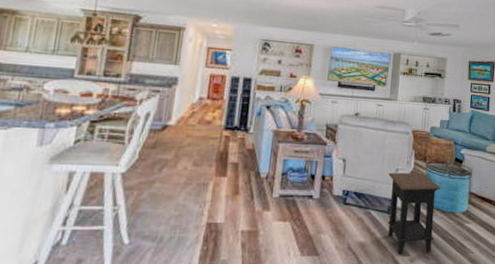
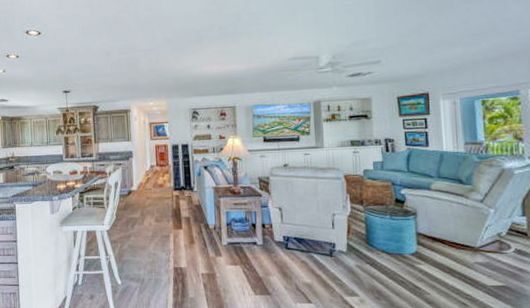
side table: present [388,172,441,254] -> none [326,216,383,295]

